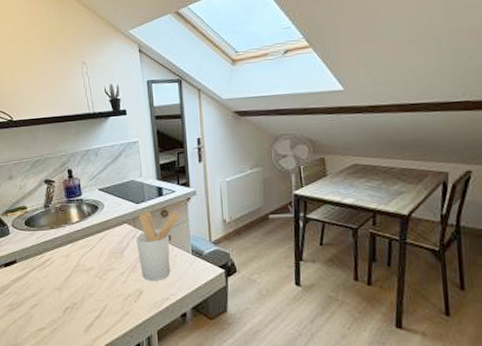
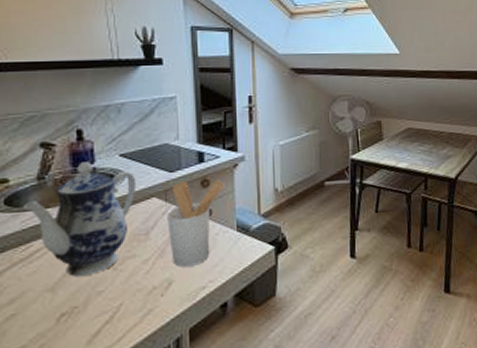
teapot: none [36,194,112,281] -> present [22,162,137,277]

